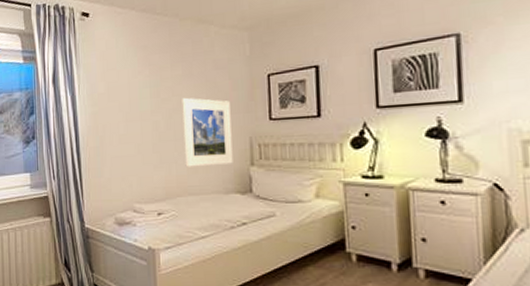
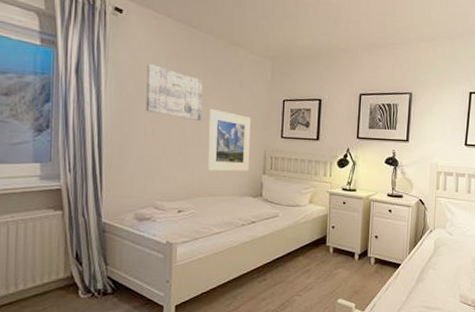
wall art: none [115,61,174,114] -> present [146,64,202,121]

